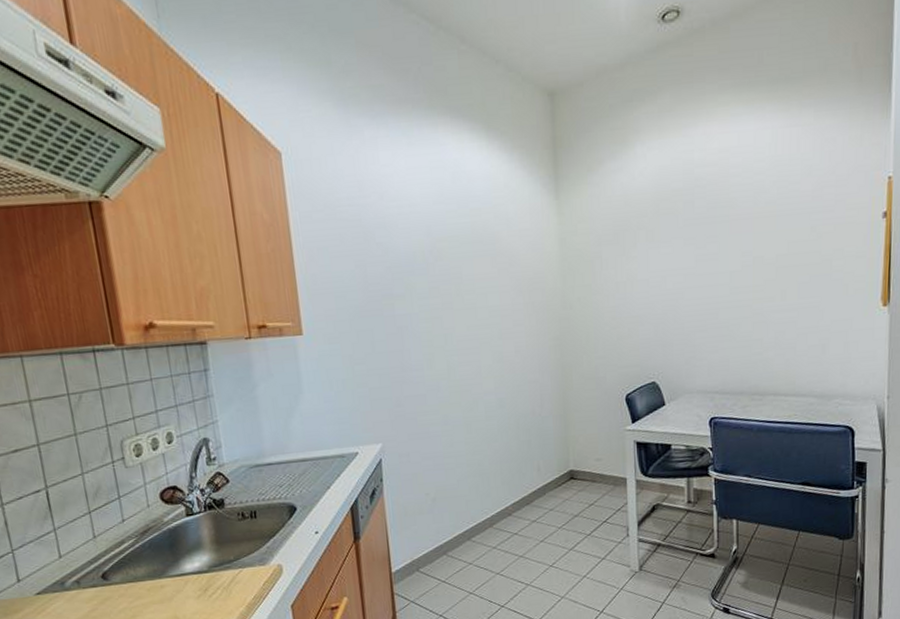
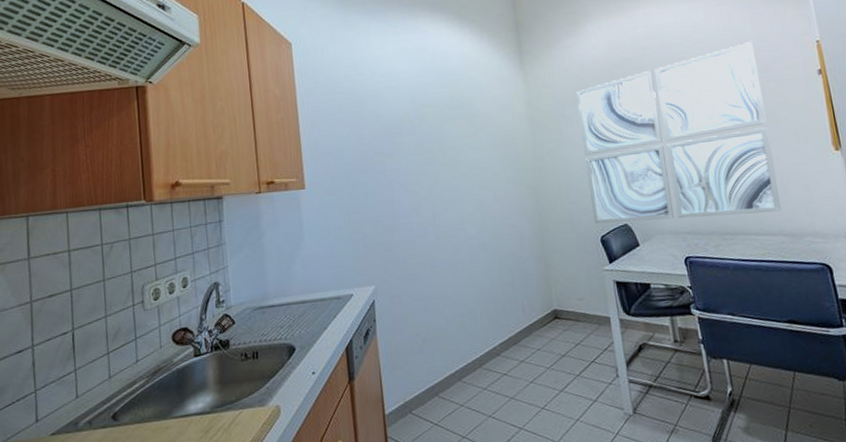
wall art: none [616,175,819,381] -> present [576,42,782,224]

